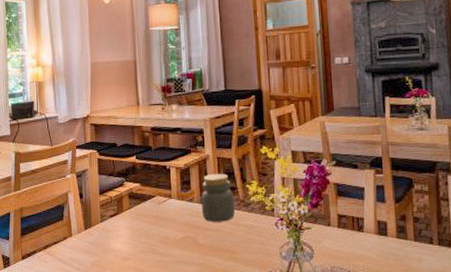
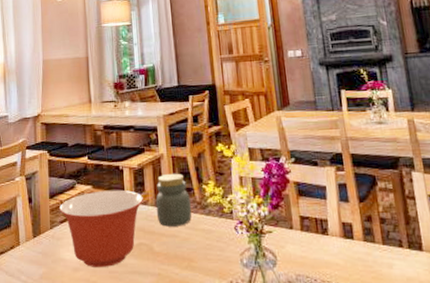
mixing bowl: none [108,187,189,257] -> present [59,190,143,267]

